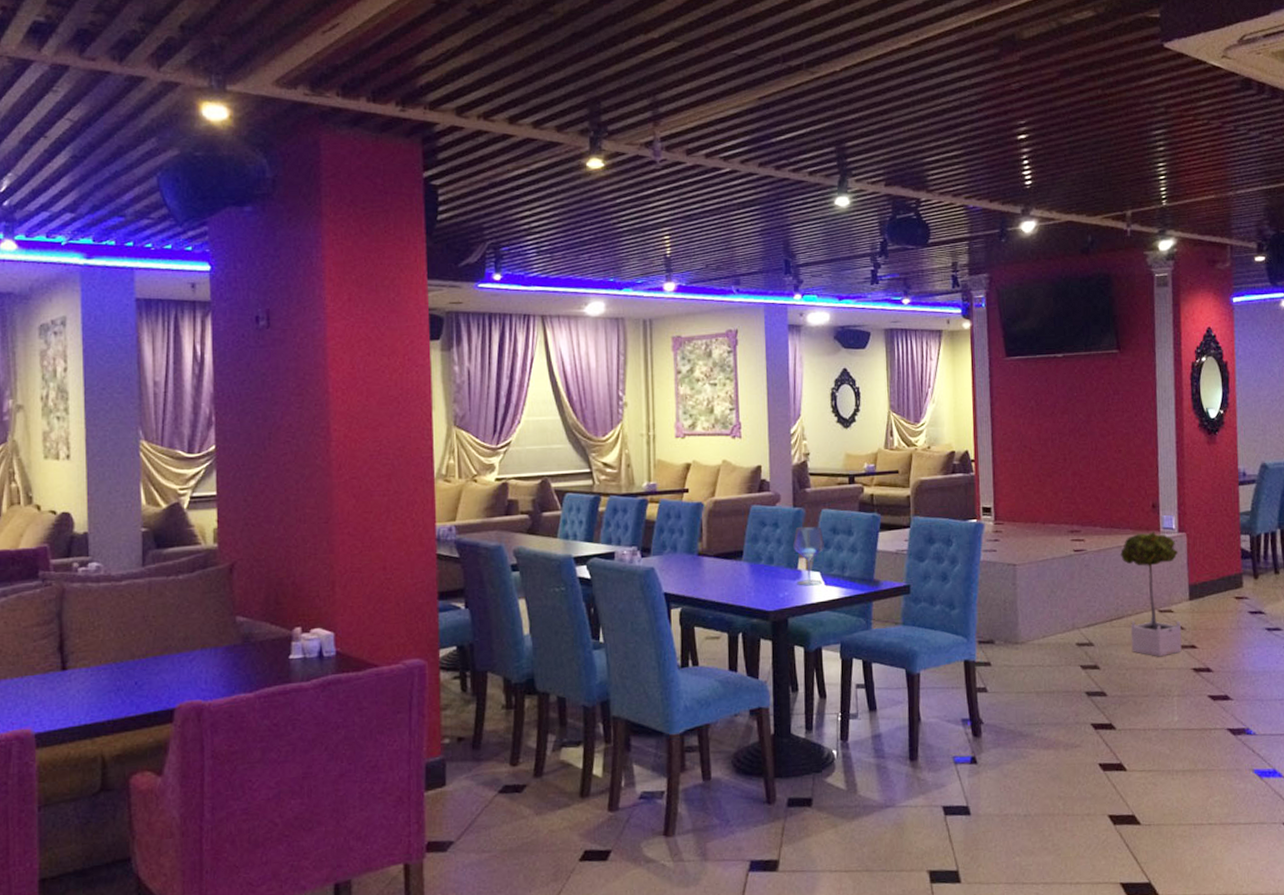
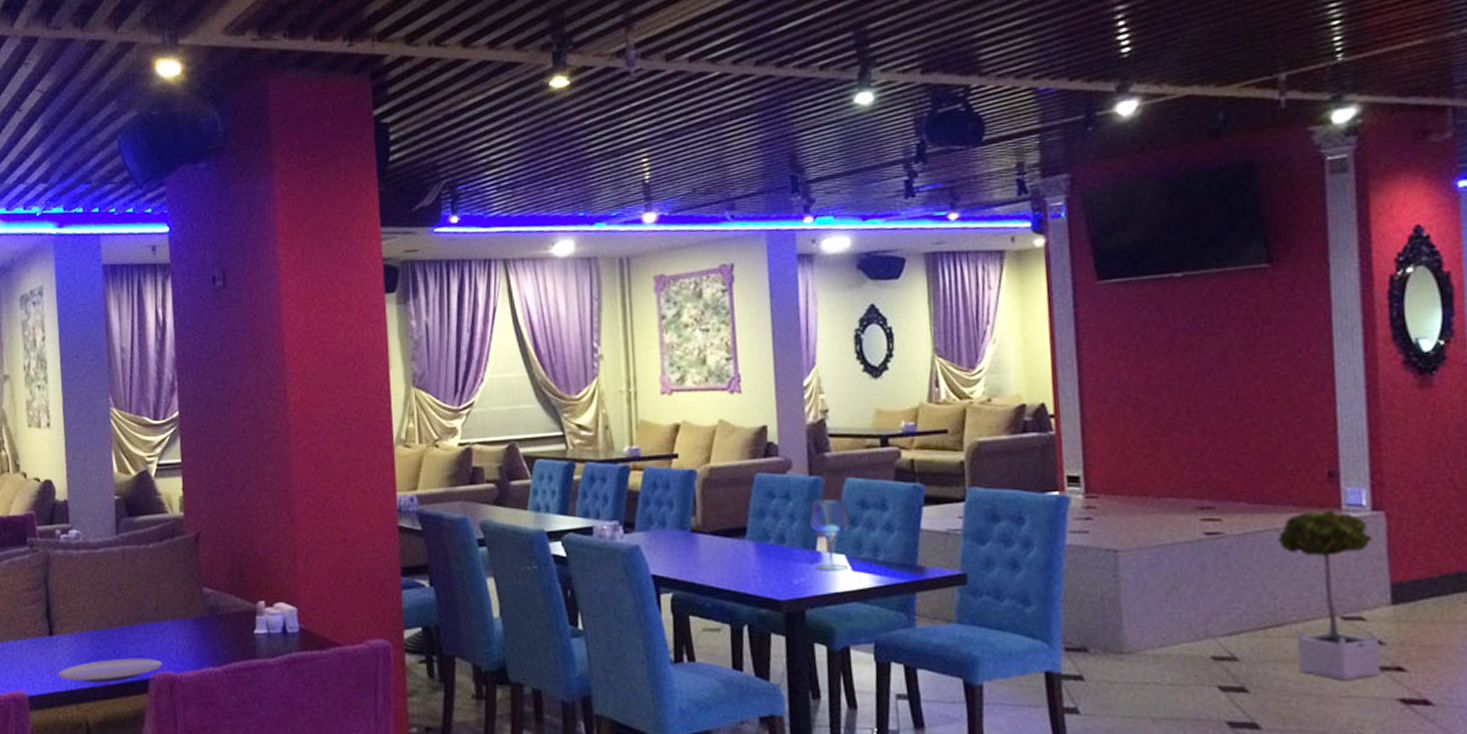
plate: none [71,688,189,716] -> present [58,658,162,682]

